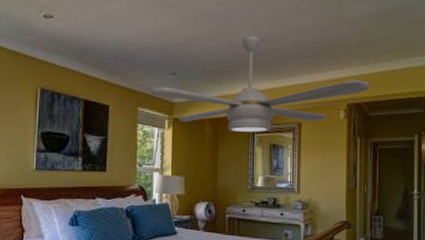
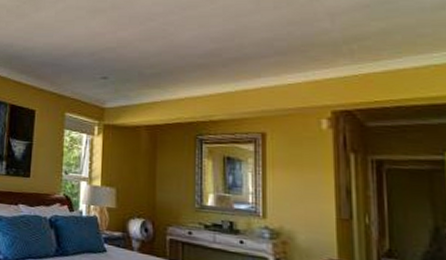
ceiling fan: present [149,35,370,133] -> none [77,35,366,143]

